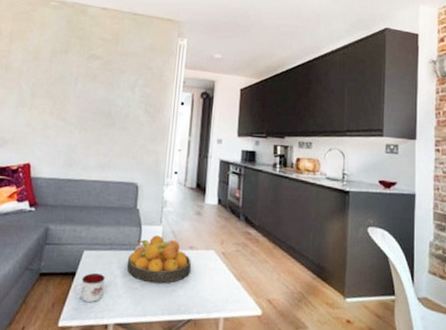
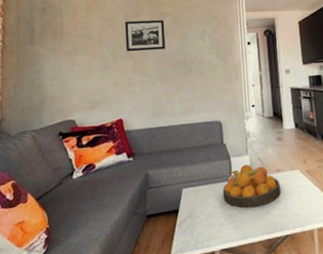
picture frame: none [47,57,94,95] -> present [125,20,166,52]
mug: present [76,273,105,303] -> none [181,207,206,235]

